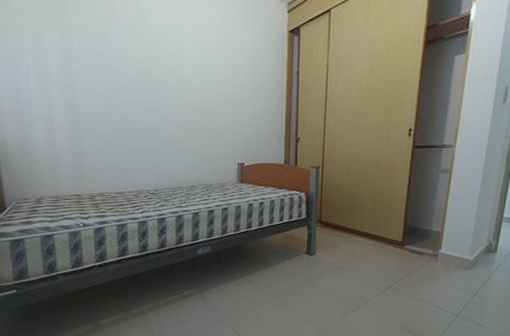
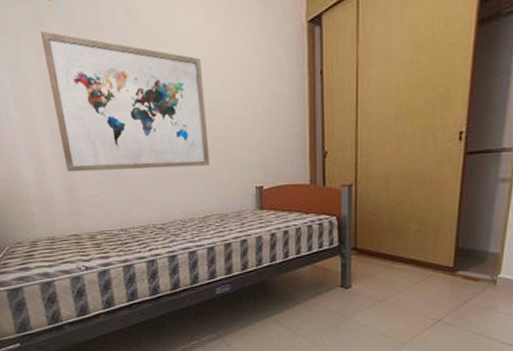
wall art: none [64,21,200,143] -> present [41,31,210,172]

